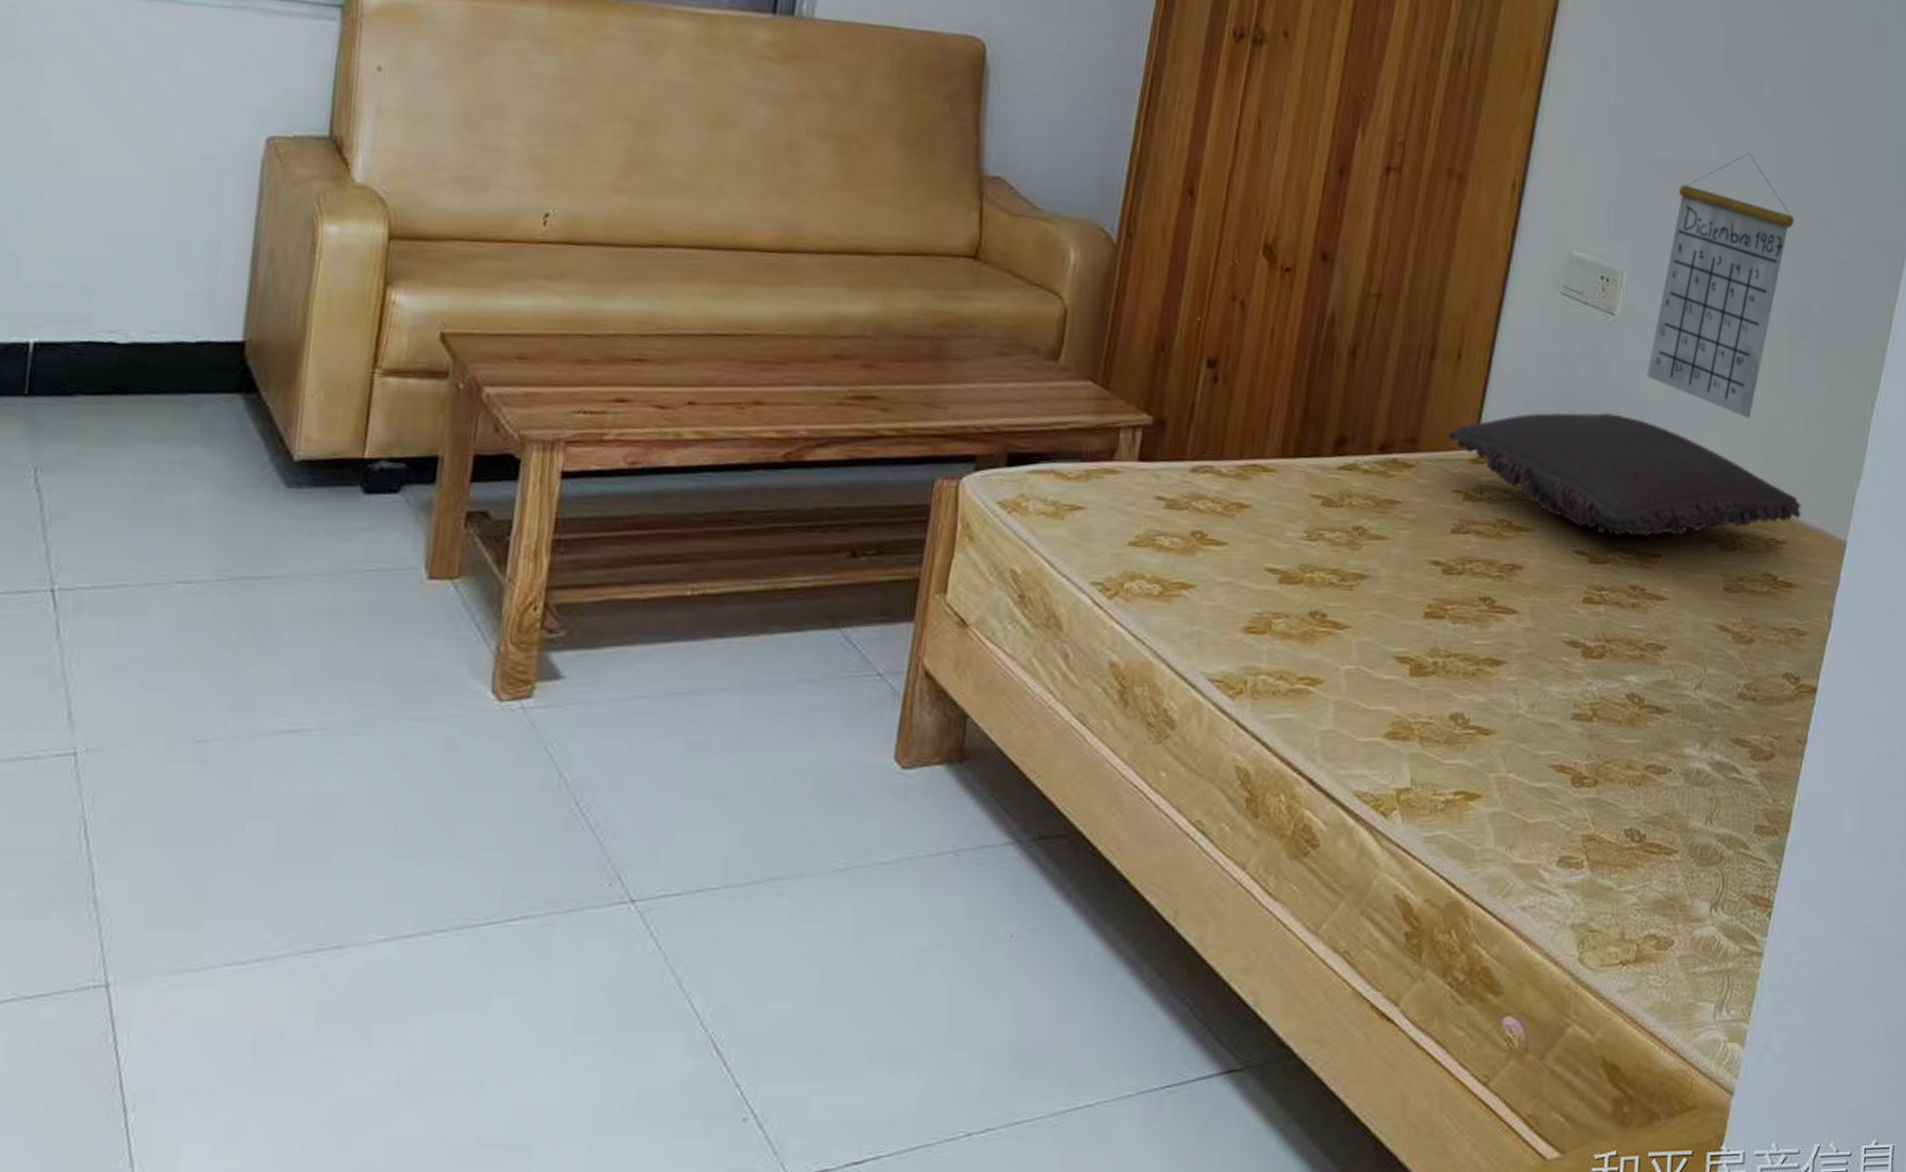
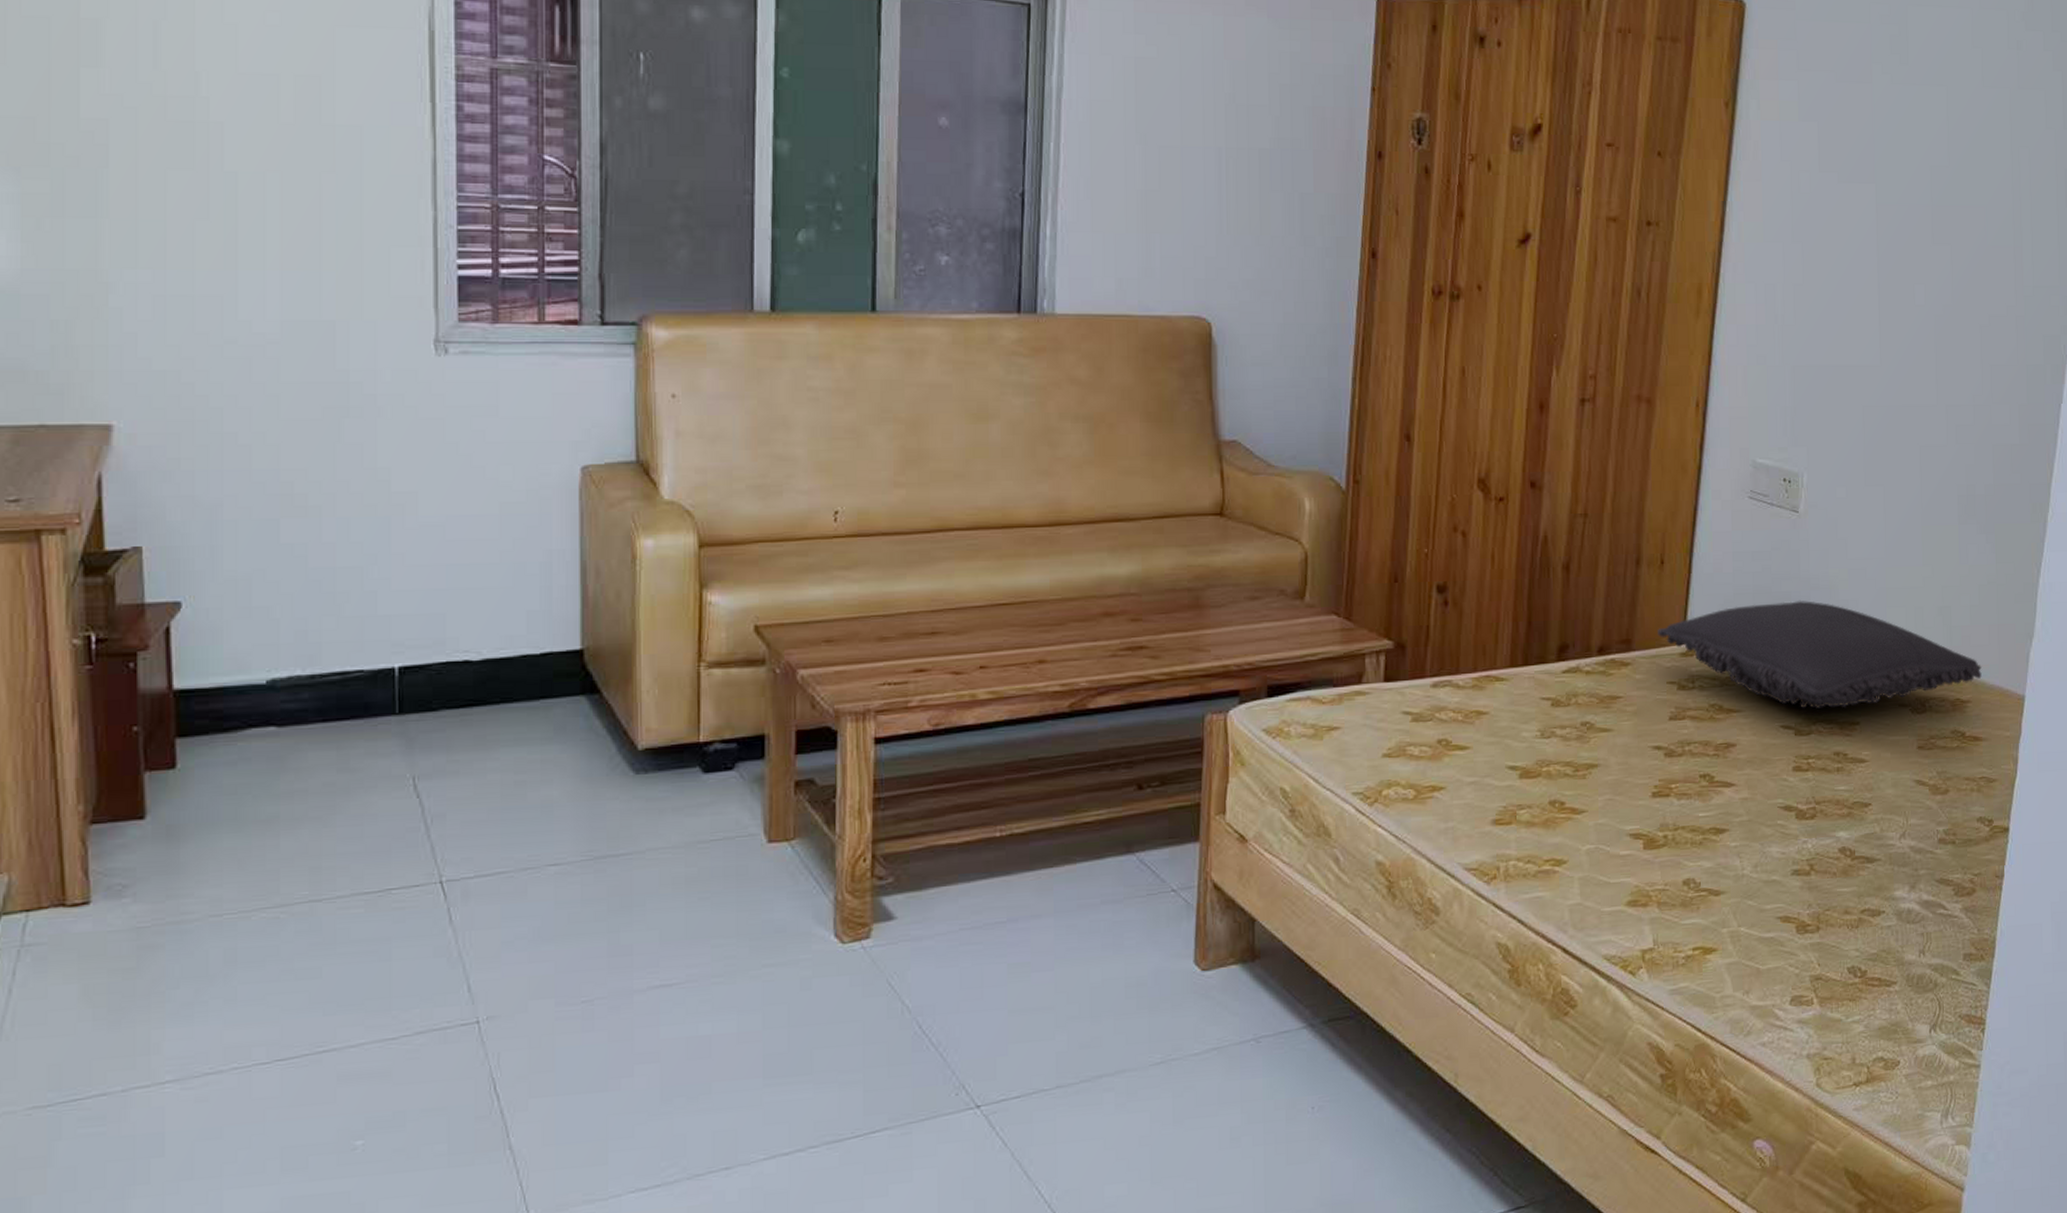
calendar: present [1647,152,1794,419] -> none [1832,355,1954,594]

